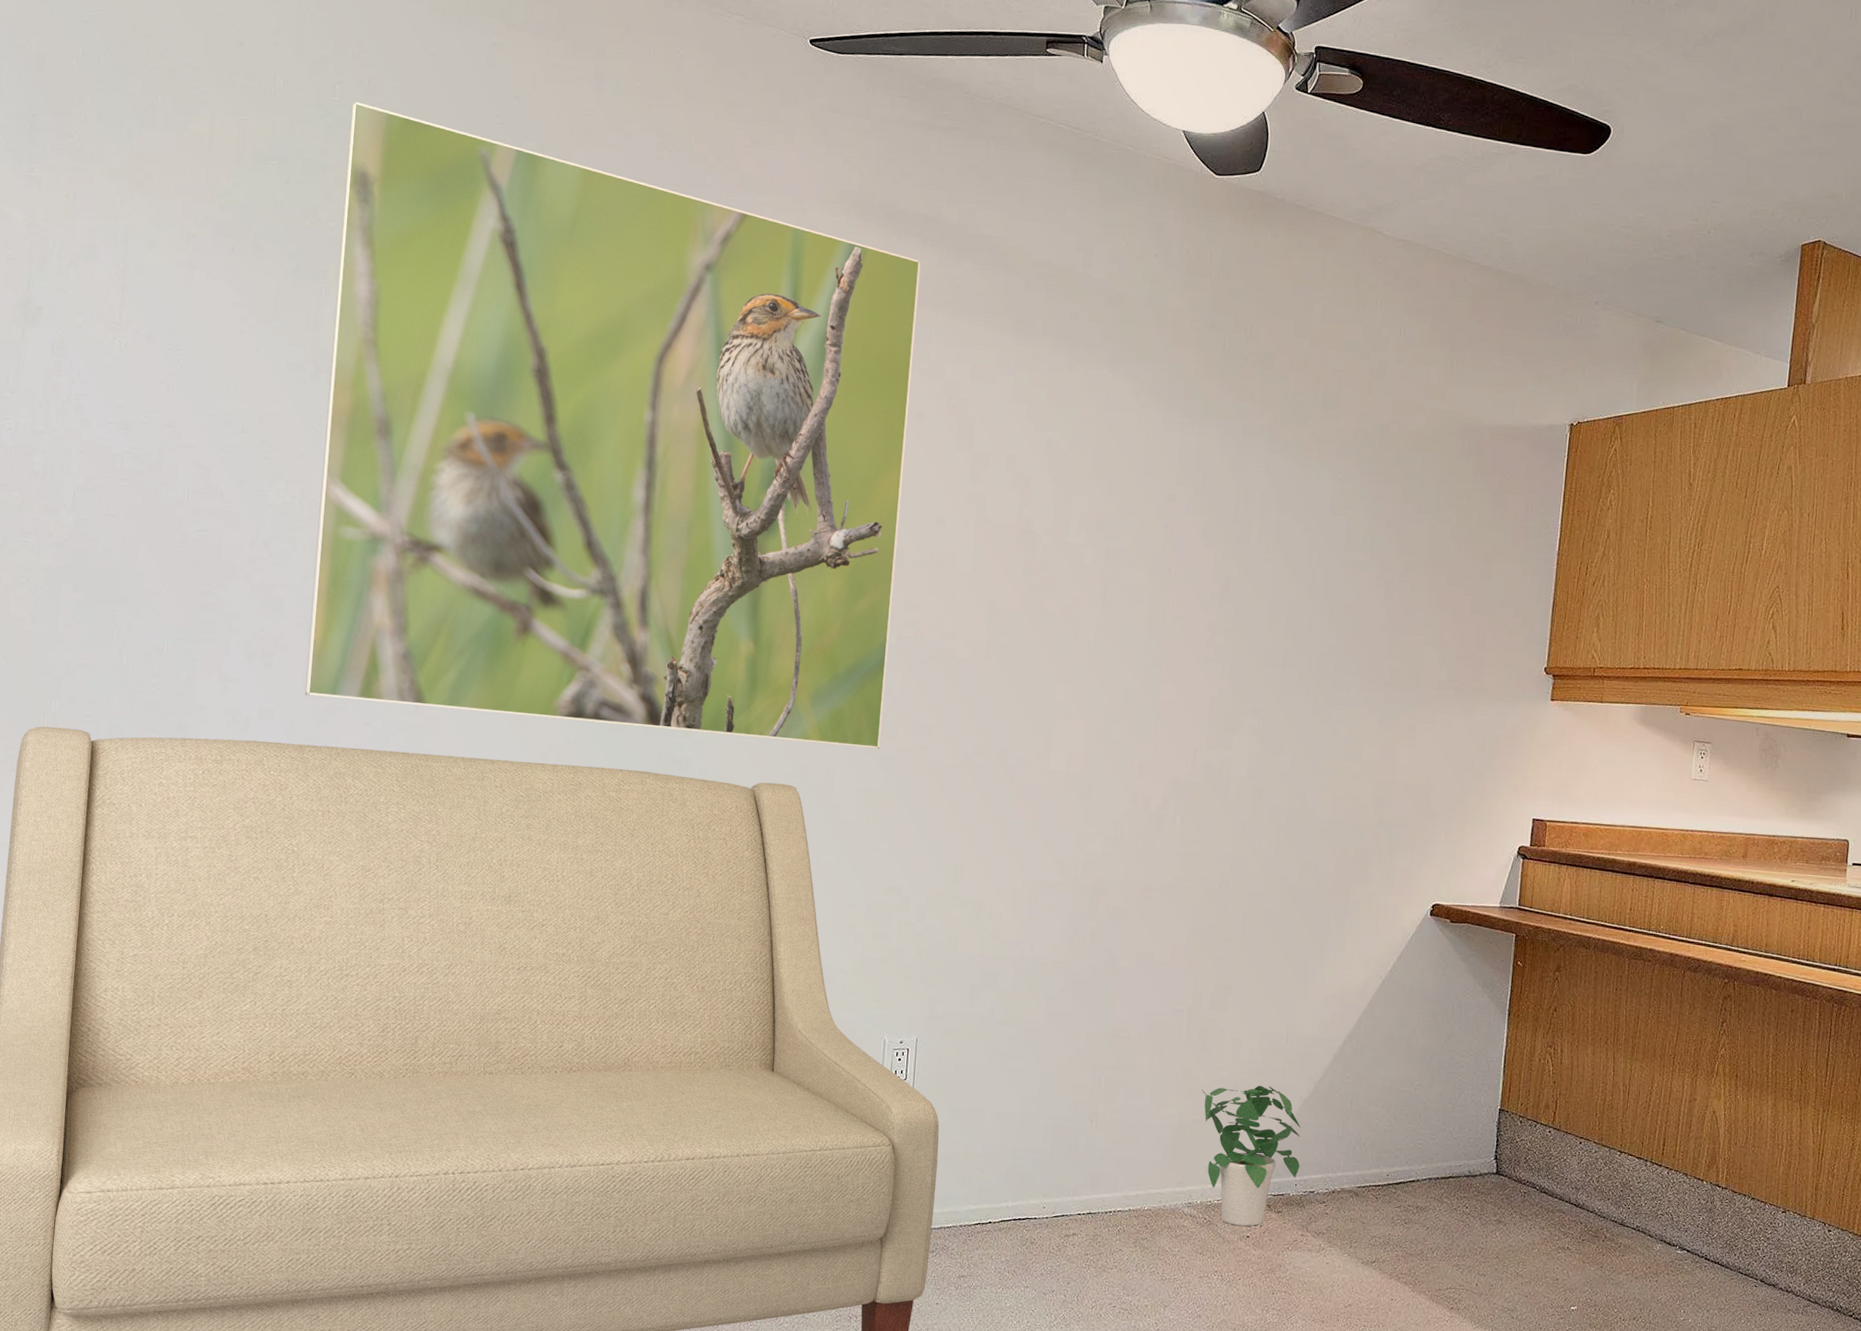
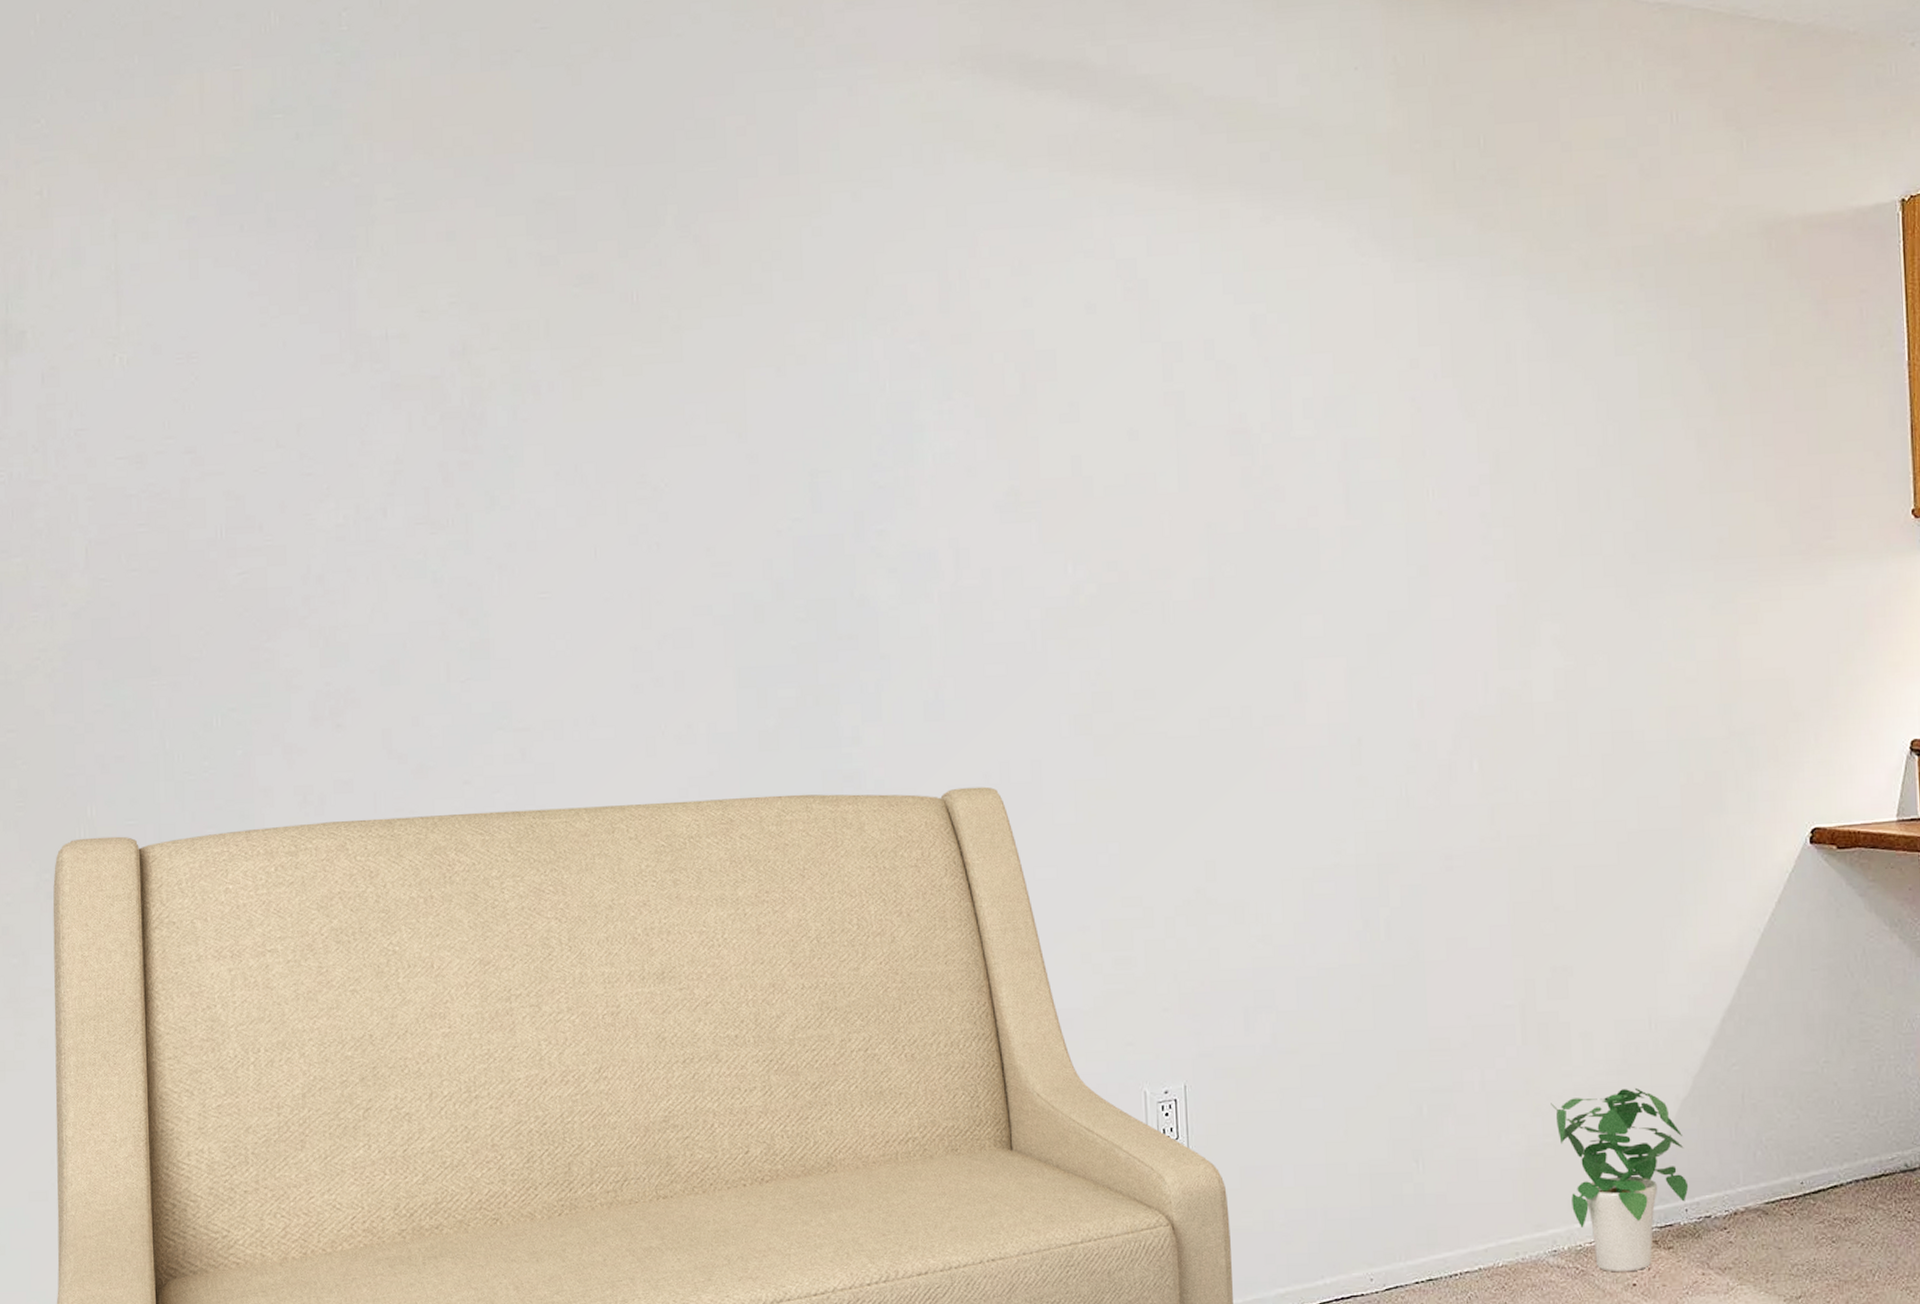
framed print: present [304,101,921,749] -> none [362,28,1094,757]

